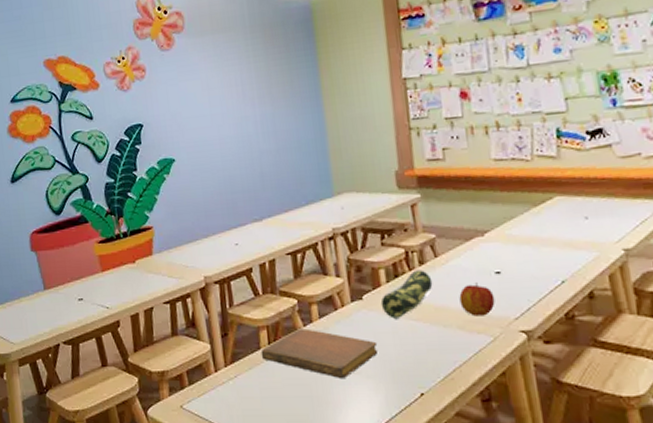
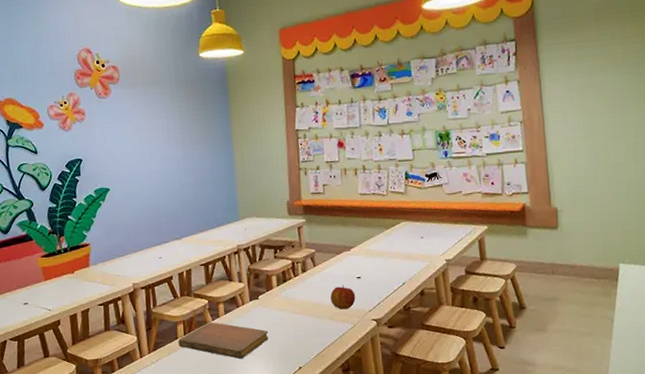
pencil case: present [380,270,433,319] -> none [272,276,312,313]

